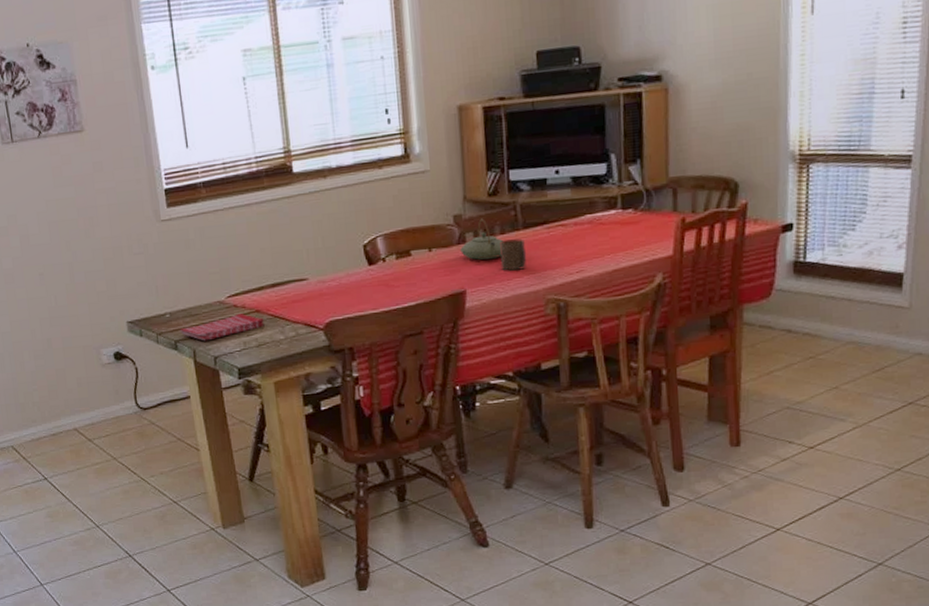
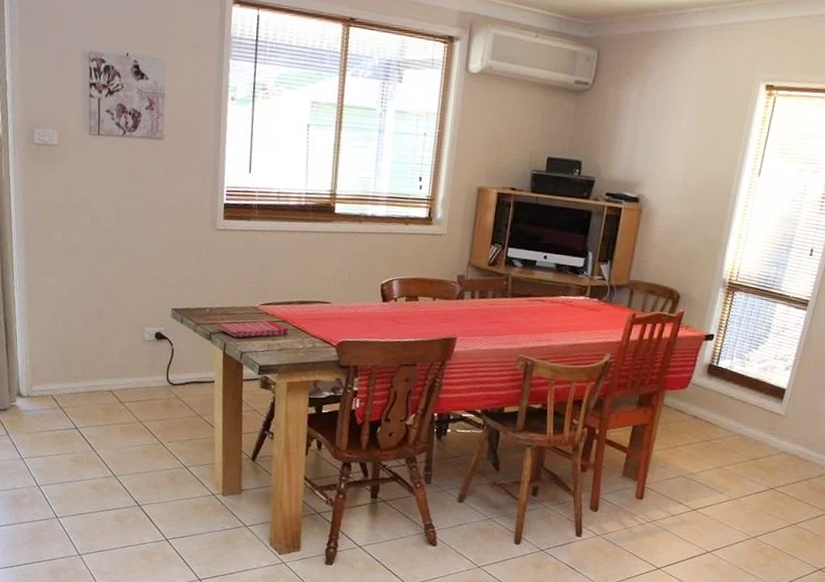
teapot: present [460,218,503,260] -> none [458,282,493,317]
cup: present [500,238,527,271] -> none [487,303,510,330]

